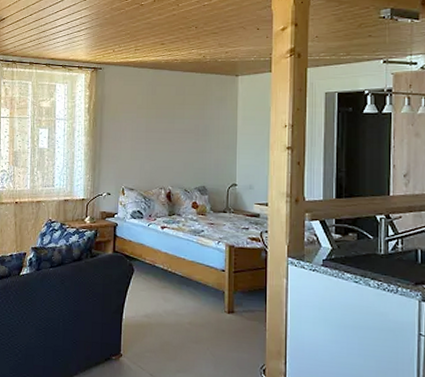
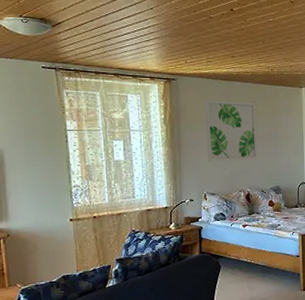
wall art: none [128,89,184,155] -> present [204,100,258,162]

